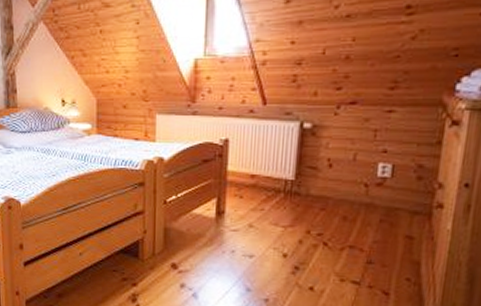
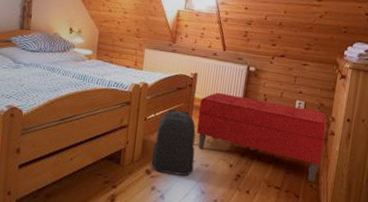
backpack: none [177,185,234,270] -> present [151,108,196,176]
bench: none [234,161,430,273] -> present [197,92,327,182]

